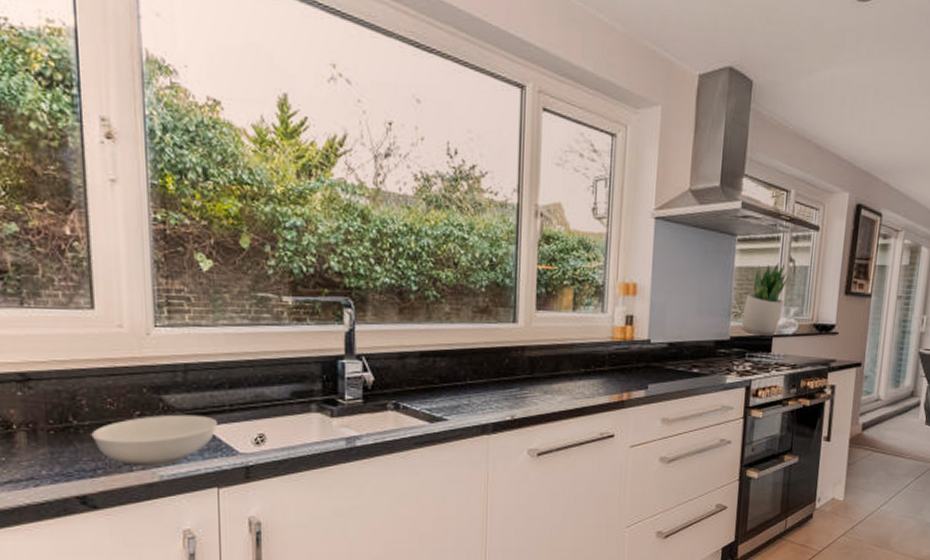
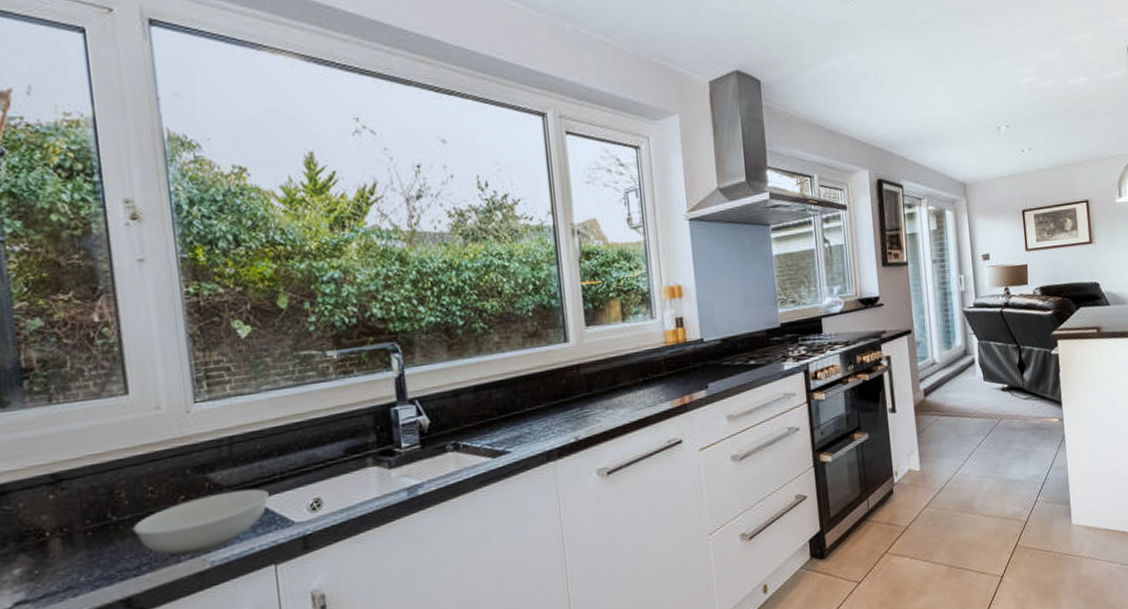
planter: present [741,263,789,337] -> none [788,245,827,319]

